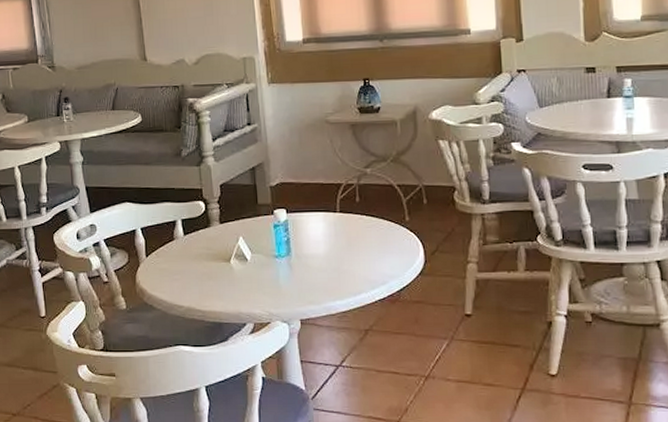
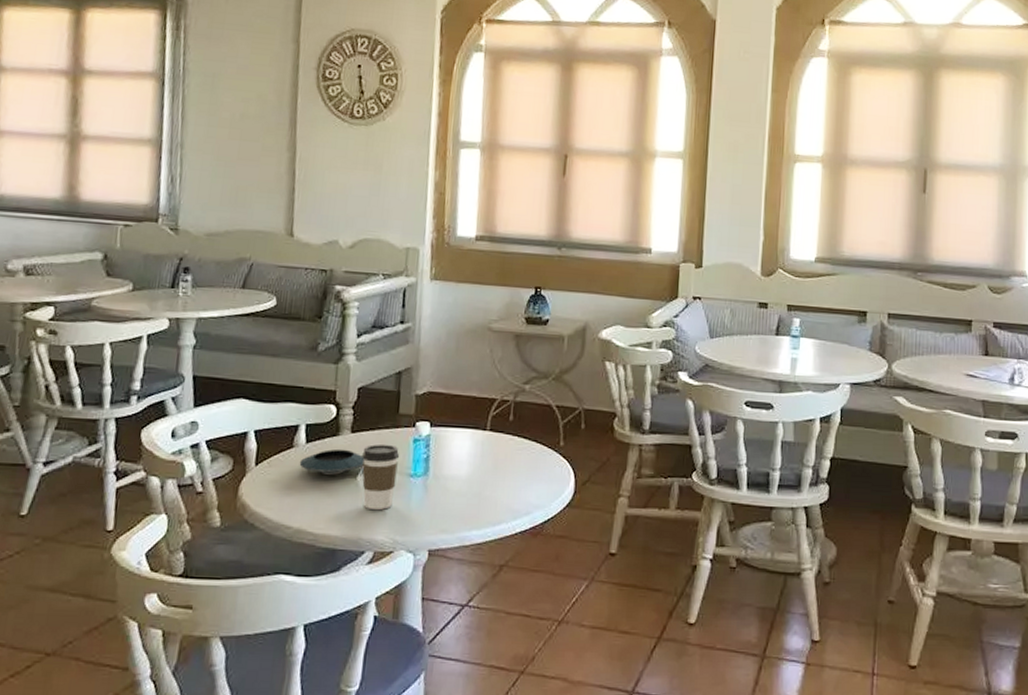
saucer: none [181,238,235,261] -> present [299,449,365,475]
coffee cup: none [232,231,264,287] -> present [362,444,400,510]

